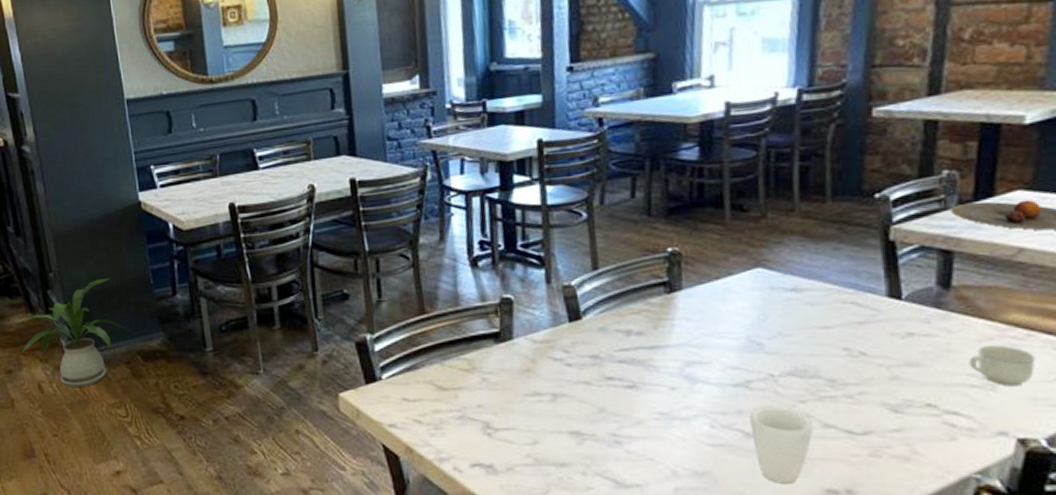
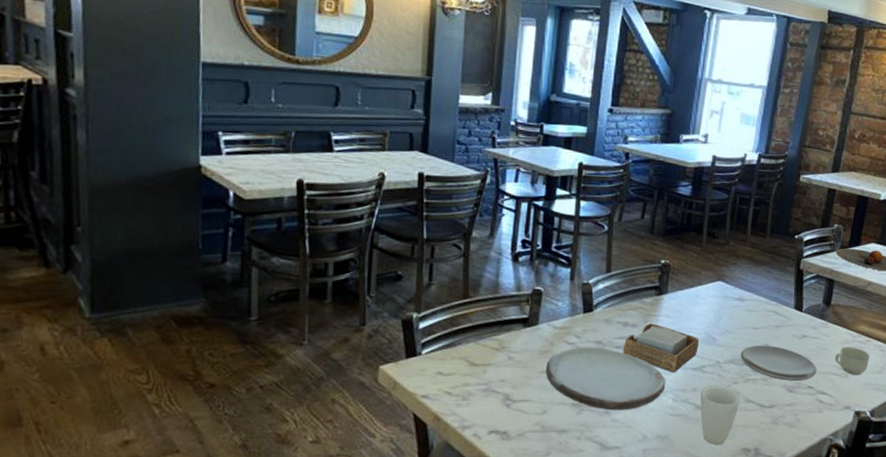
house plant: present [12,278,126,387] -> none [17,239,163,351]
plate: none [529,363,696,440] -> present [545,347,666,411]
napkin holder: none [628,329,738,390] -> present [622,323,699,372]
plate: none [805,349,939,397] -> present [740,345,817,381]

